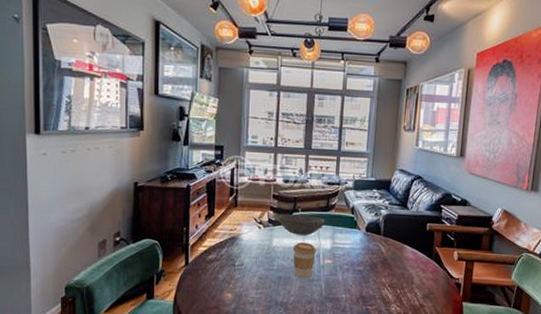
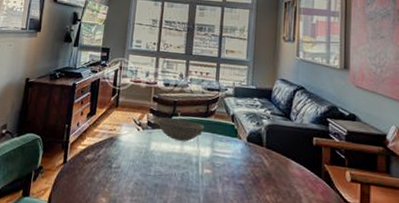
coffee cup: present [293,242,317,279] -> none [171,148,196,189]

